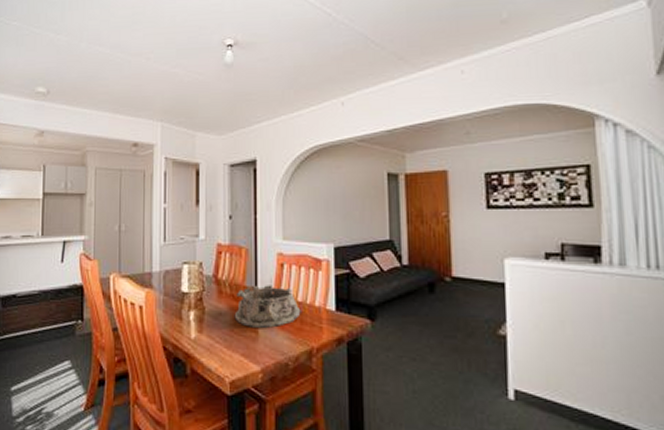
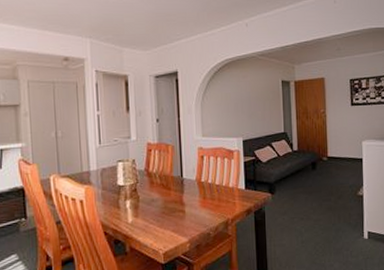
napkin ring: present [234,285,301,328] -> none [164,173,219,209]

